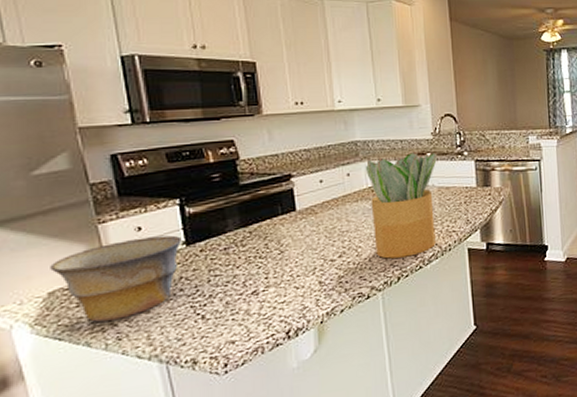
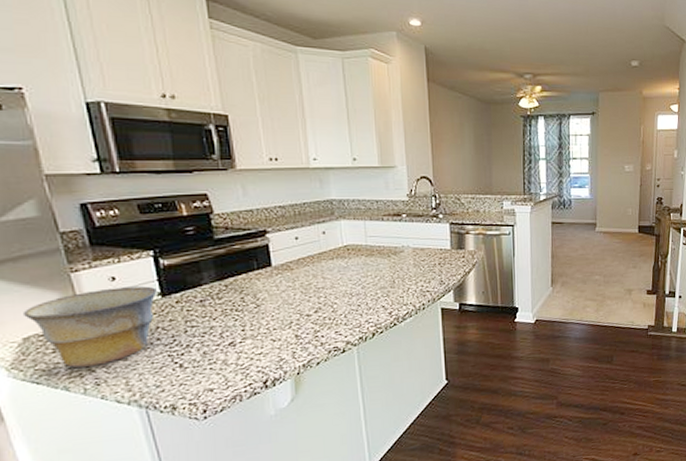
potted plant: present [366,152,437,259] -> none [341,213,412,316]

